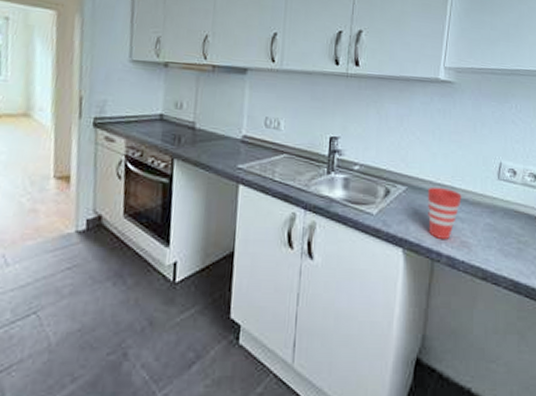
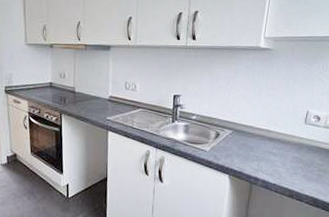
cup: present [427,187,462,239] -> none [248,130,275,168]

